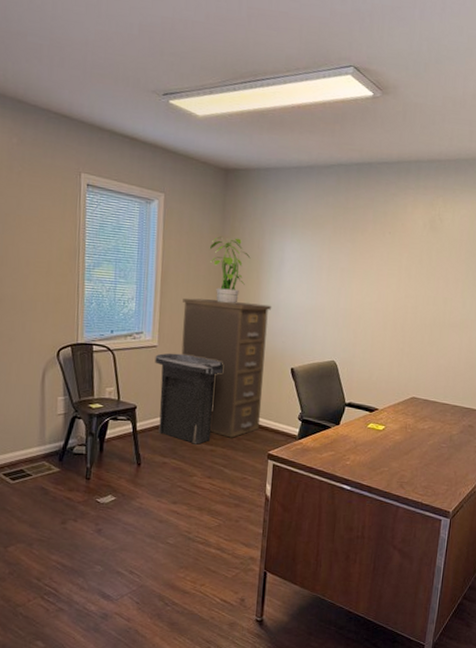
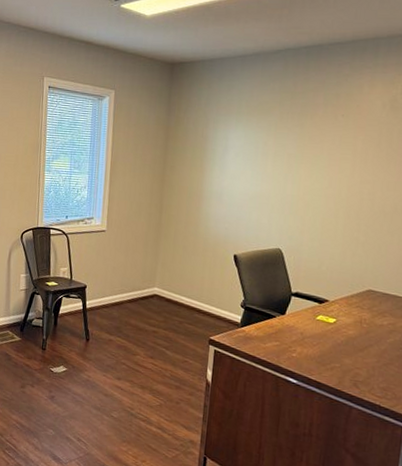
trash can: present [155,353,224,445] -> none [103,237,167,325]
filing cabinet: present [181,298,272,438] -> none [127,186,216,321]
potted plant: present [209,236,251,304] -> none [155,127,195,192]

